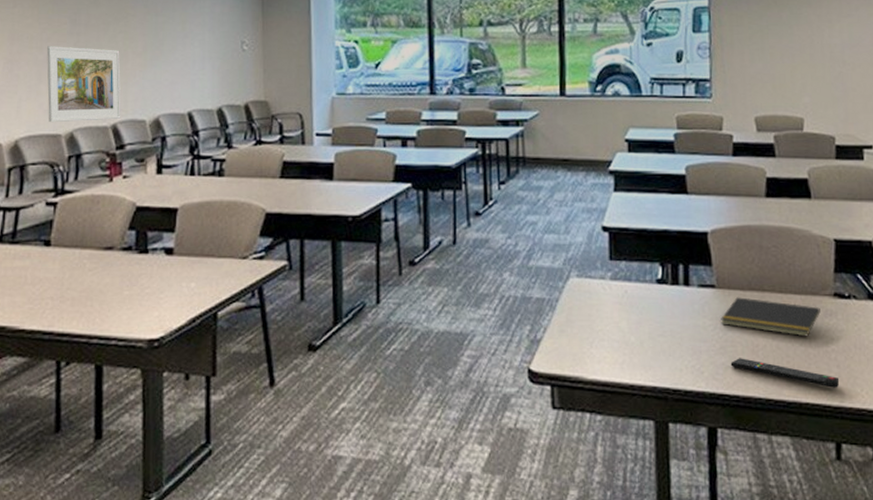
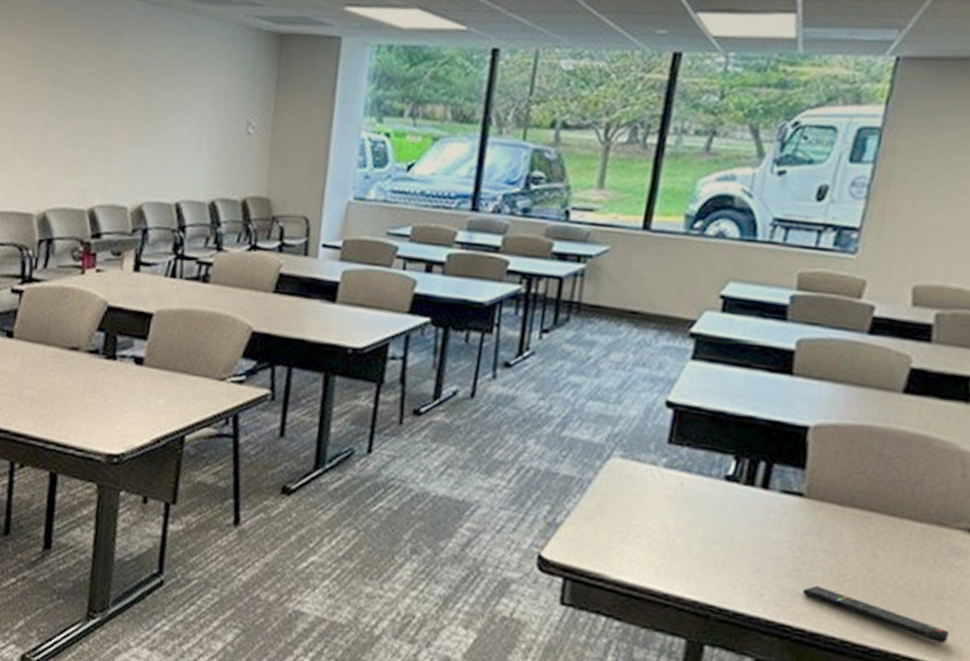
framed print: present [47,46,121,123] -> none [20,109,105,203]
notepad: present [721,297,821,337] -> none [801,512,946,576]

